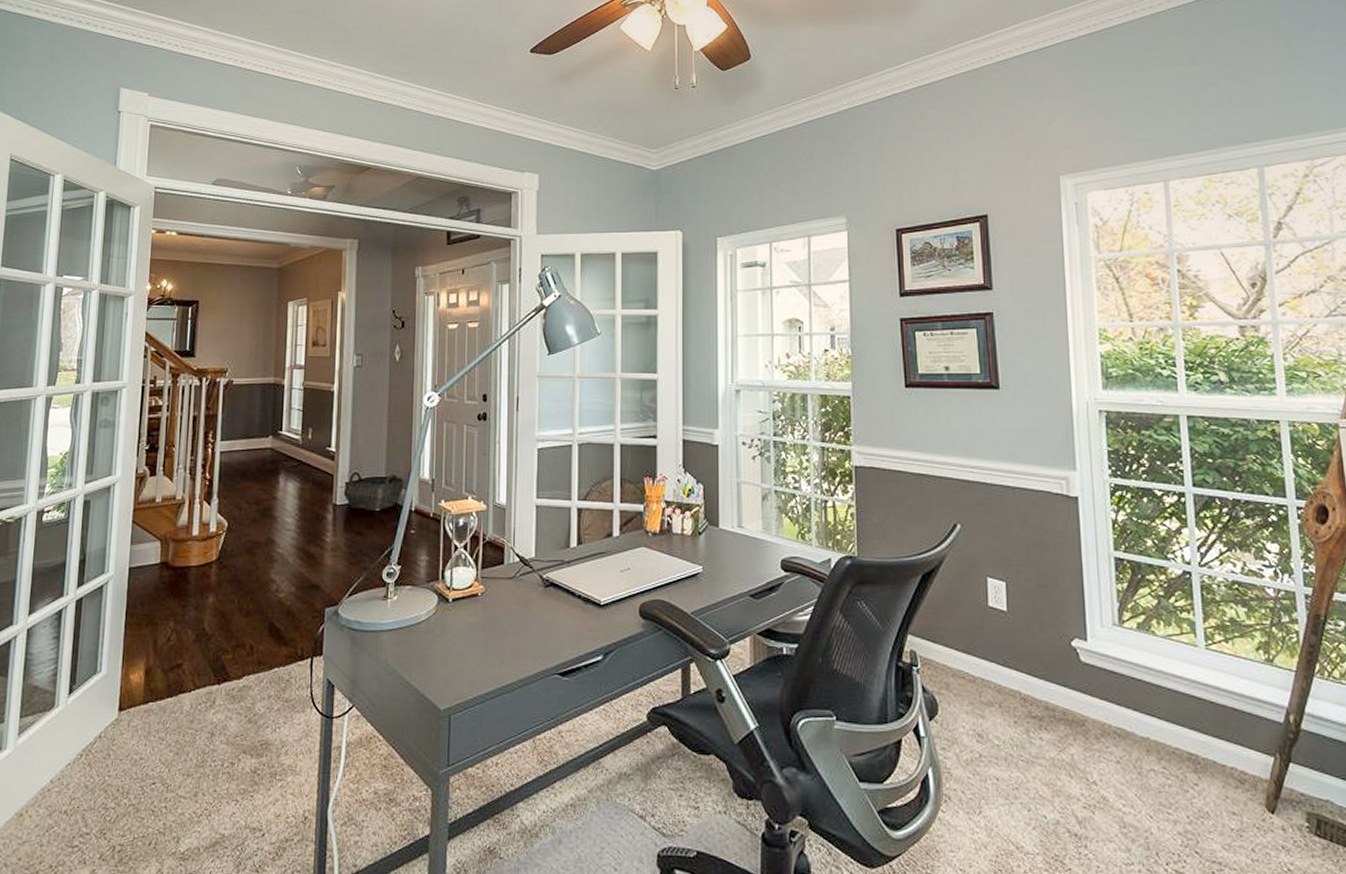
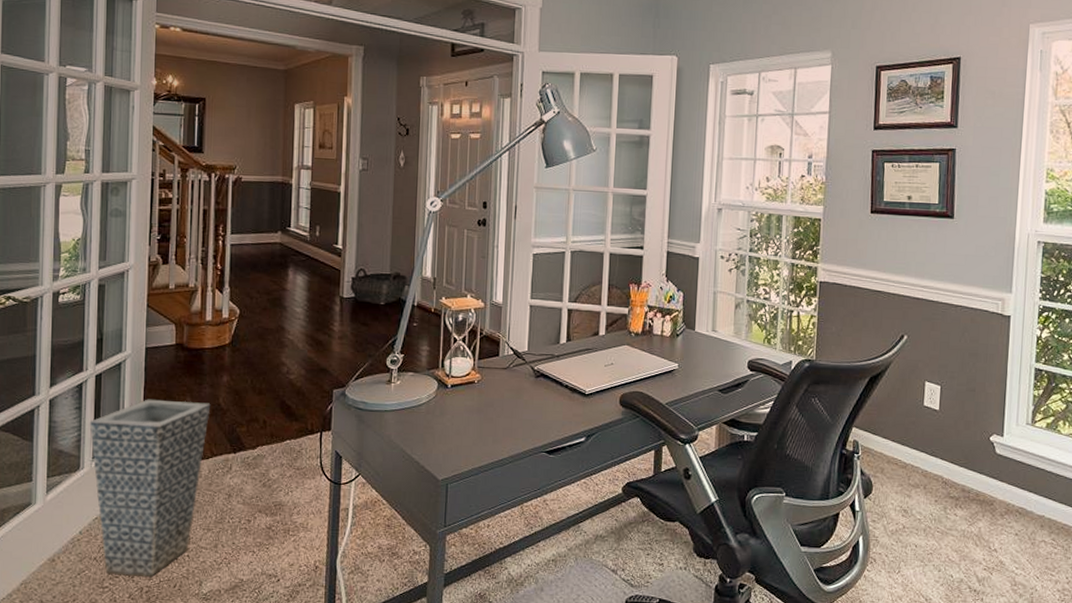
vase: none [67,625,195,833] -> present [89,399,211,577]

